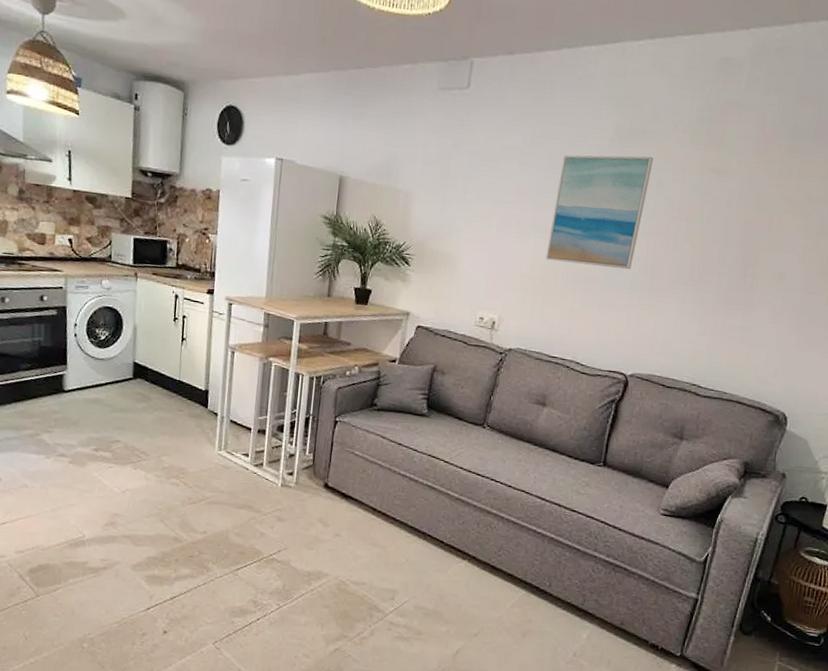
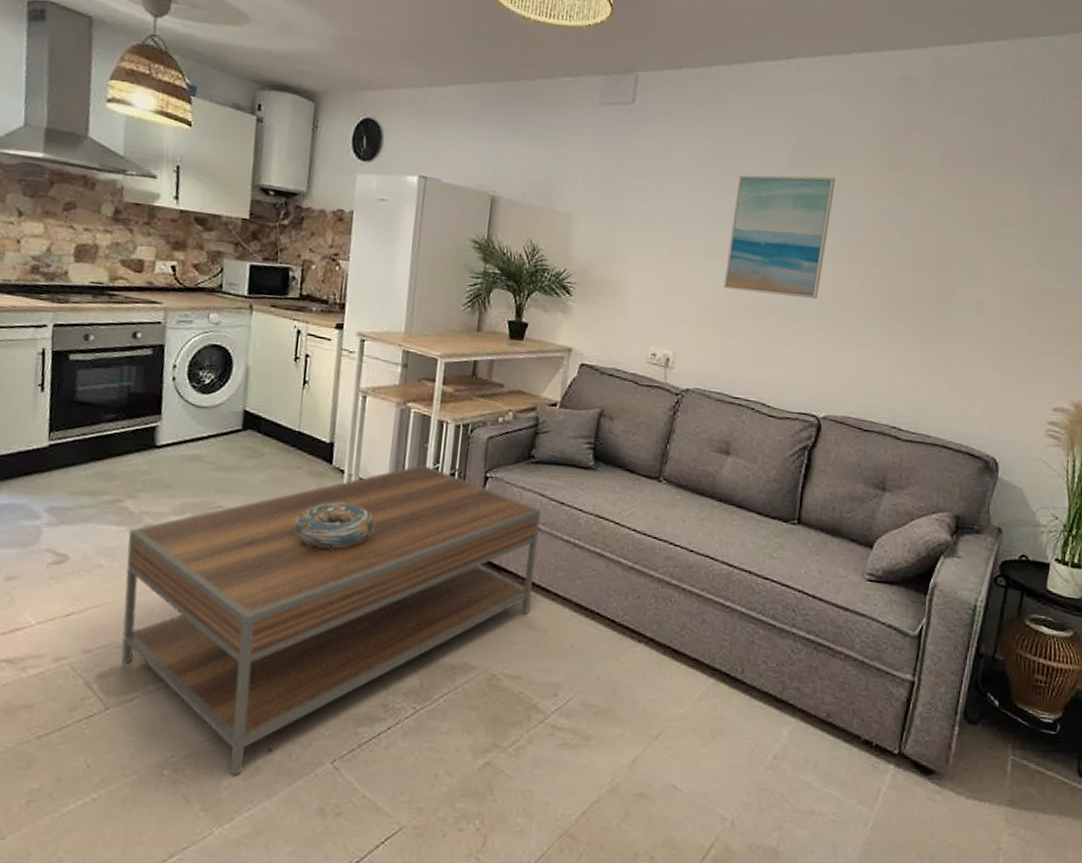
coffee table: none [46,410,382,651] -> present [121,465,540,776]
decorative bowl: none [179,439,243,476] -> present [295,502,374,548]

